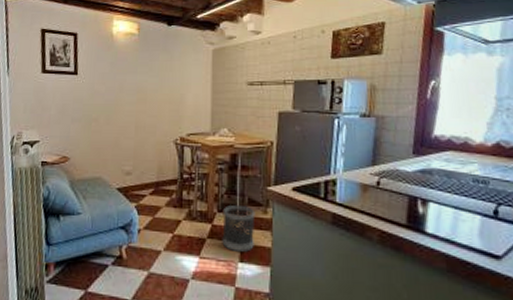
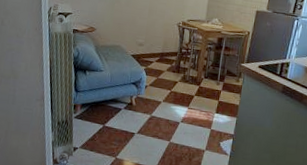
wastebasket: present [222,204,256,253] -> none [205,74,231,107]

